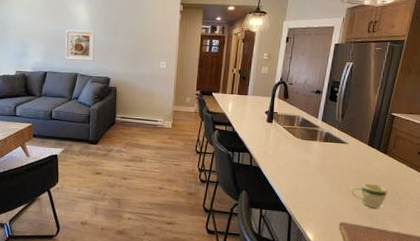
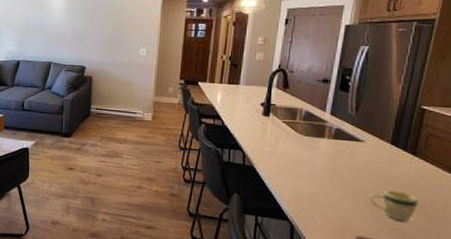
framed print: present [65,29,95,61] -> none [39,16,70,49]

